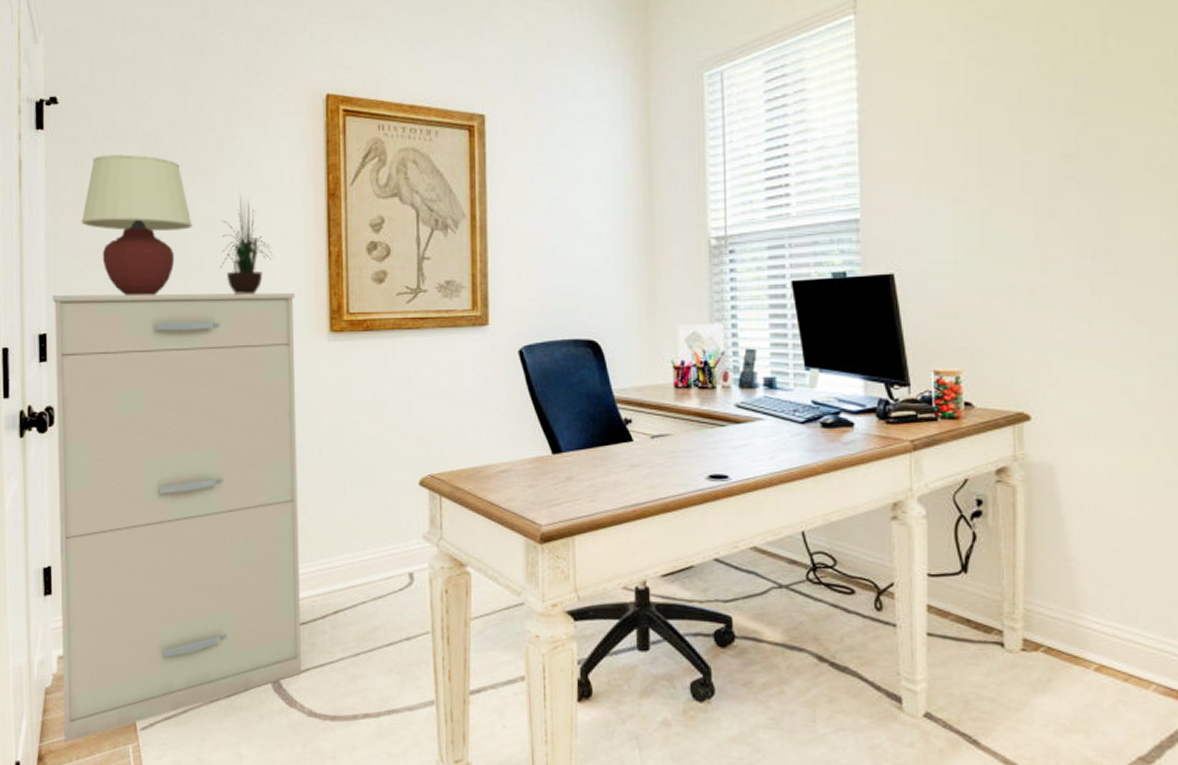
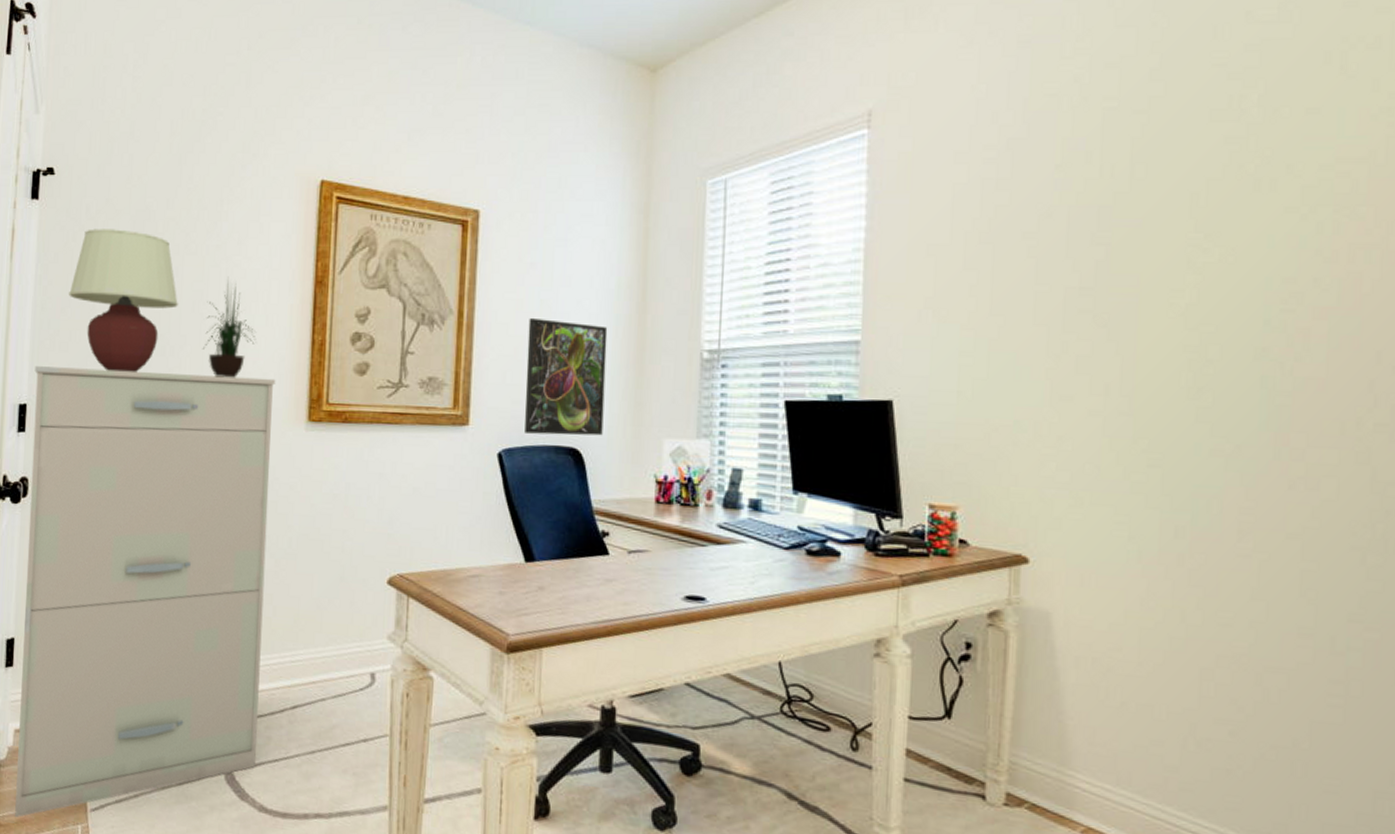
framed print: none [540,216,619,329] -> present [525,317,608,436]

